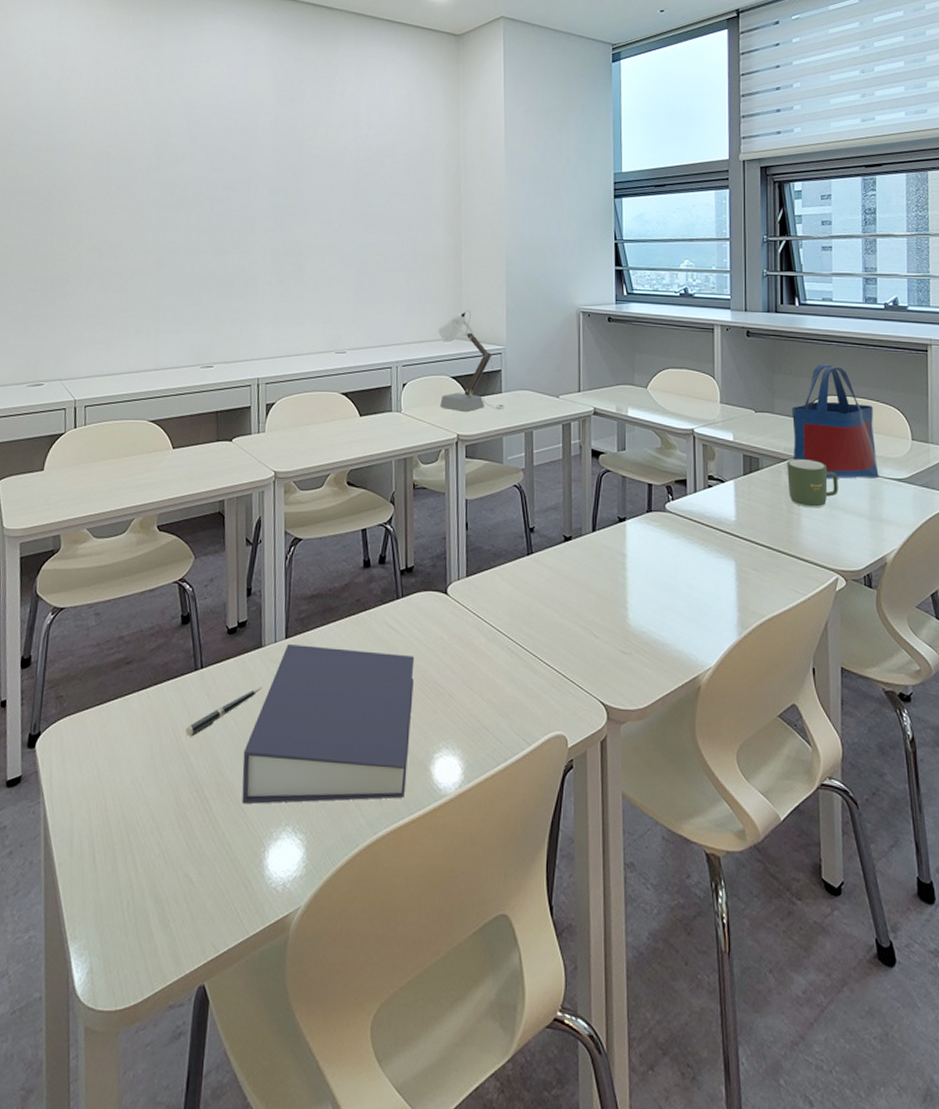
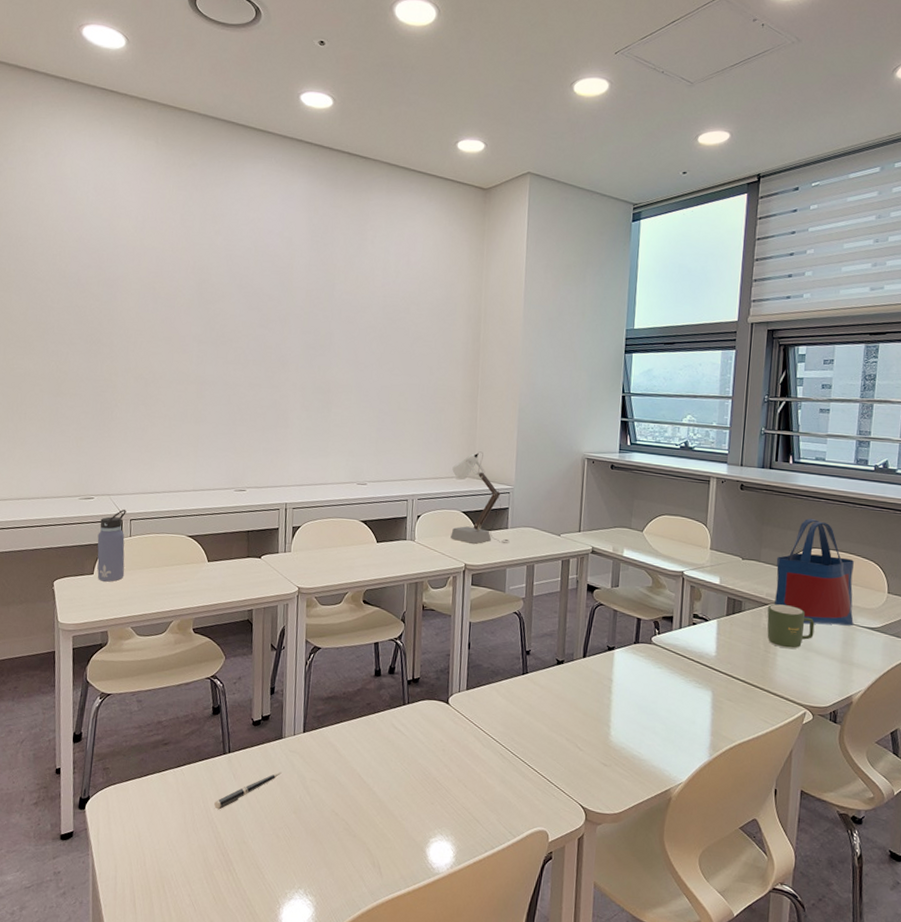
water bottle: none [47,395,80,478] -> present [97,510,126,582]
book: present [241,644,415,805] -> none [261,738,417,873]

